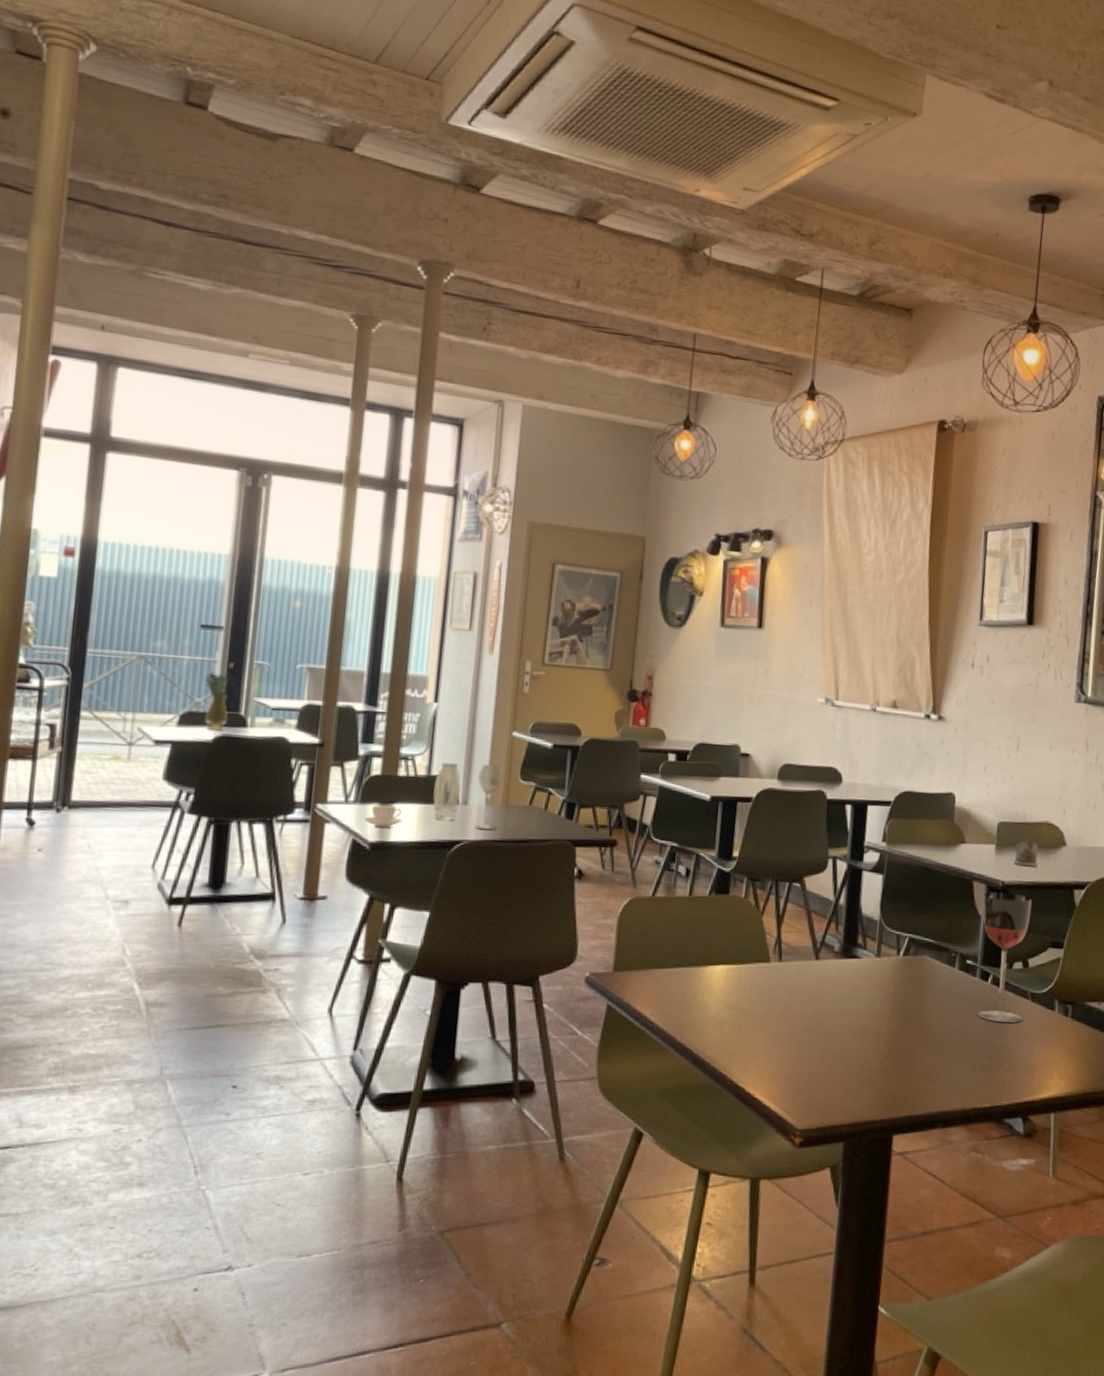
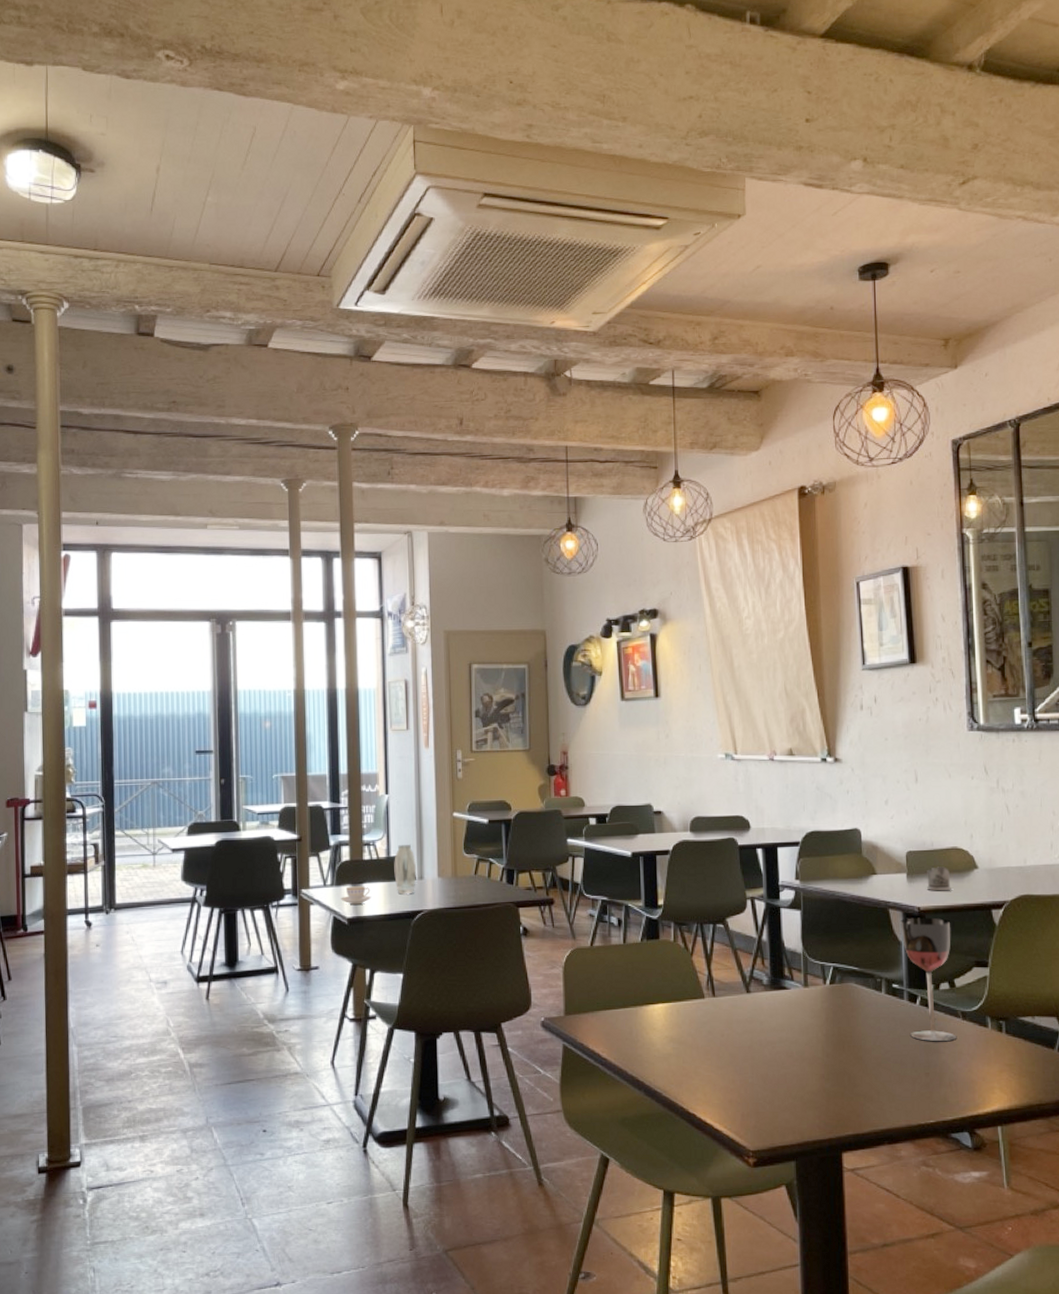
vase: present [204,670,228,731] -> none [204,787,225,836]
wineglass: present [475,764,504,830] -> none [428,842,450,900]

